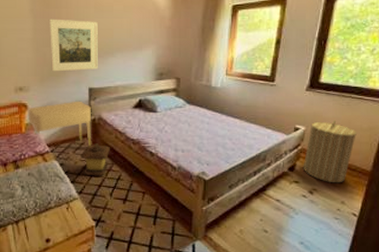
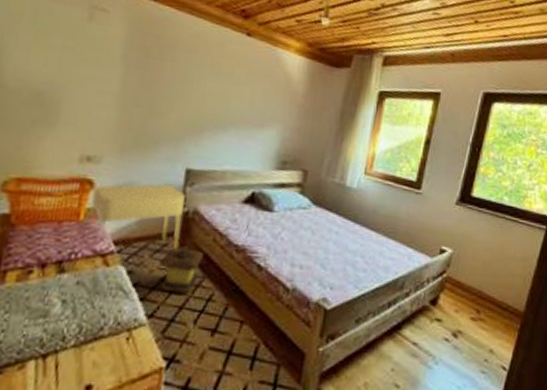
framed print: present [49,19,98,72] -> none [137,71,211,146]
laundry hamper: present [303,120,357,183] -> none [447,244,510,325]

